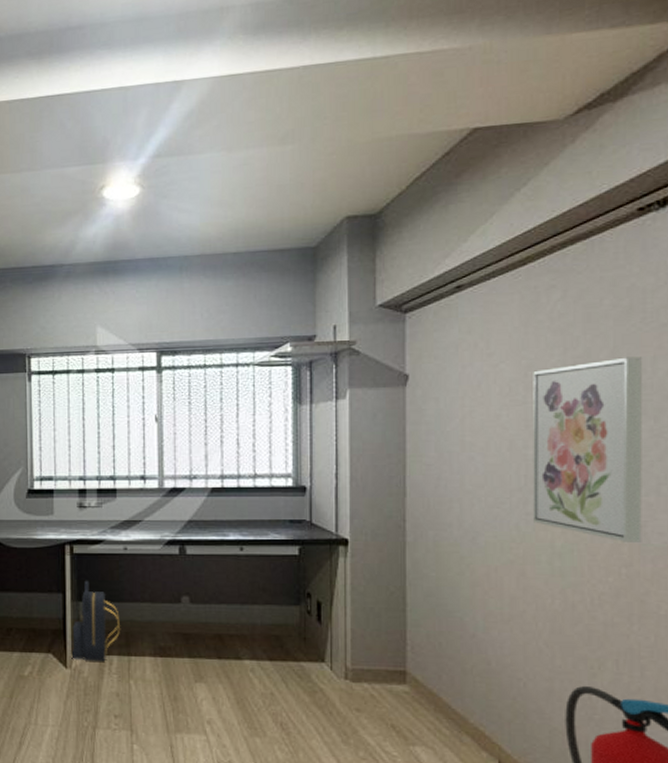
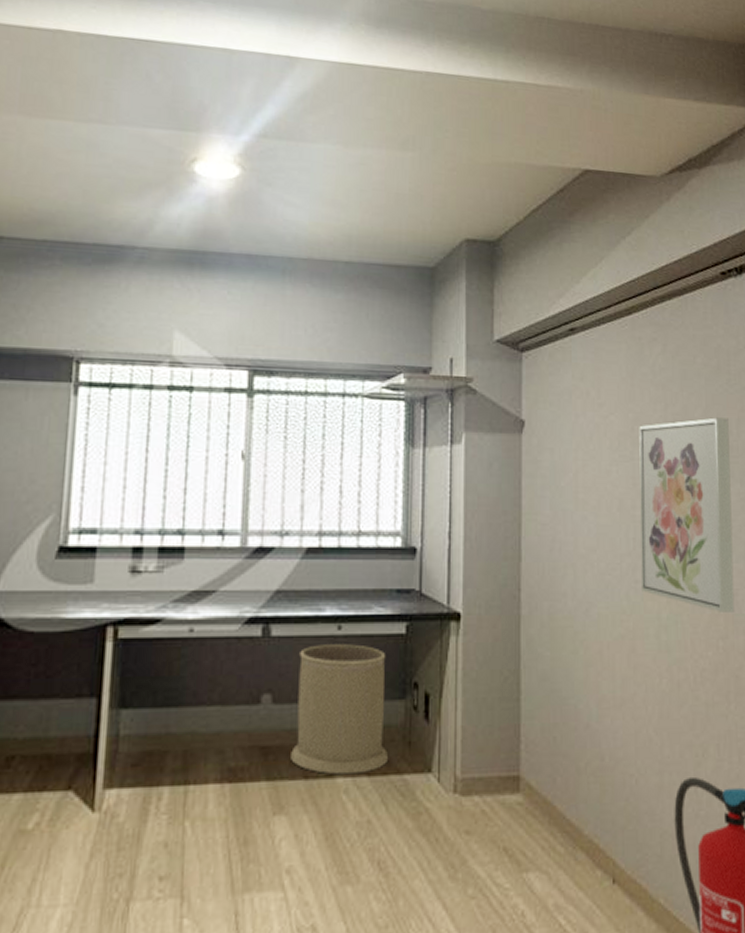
backpack: present [71,580,120,662] -> none [103,677,177,798]
trash can: none [207,561,287,659] -> present [291,644,389,775]

